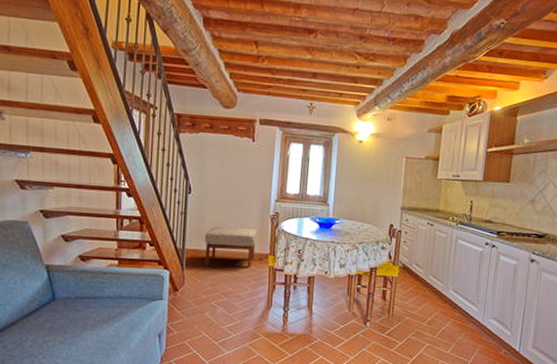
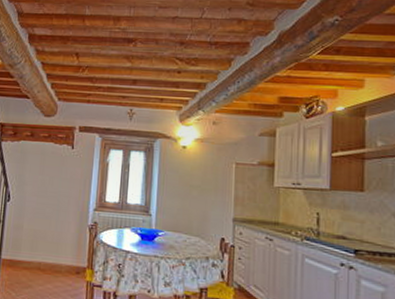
ottoman: present [205,226,258,268] -> none [20,235,75,282]

